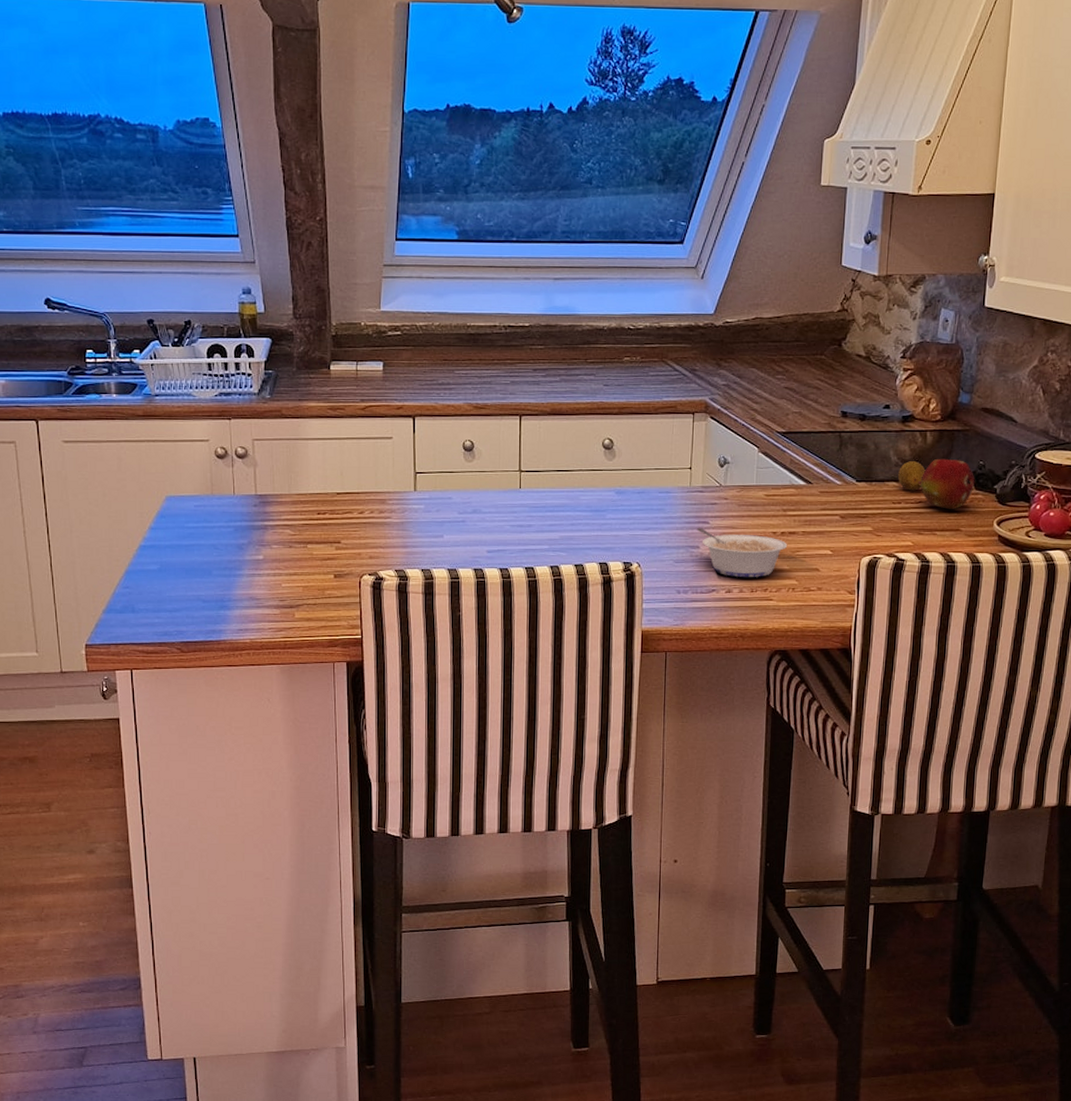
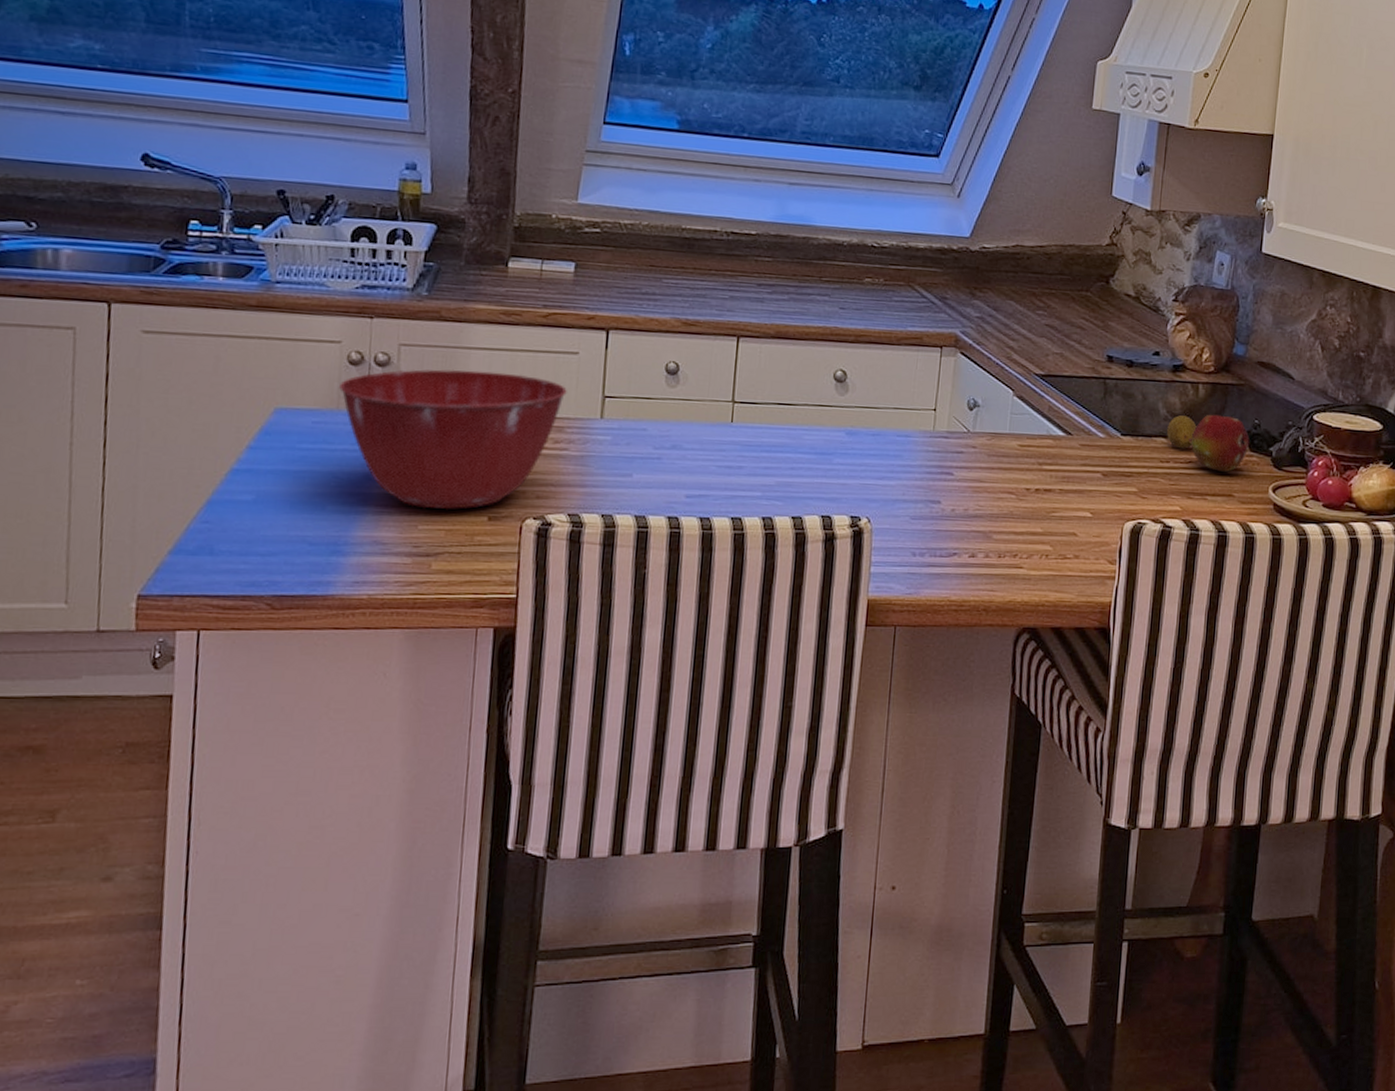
mixing bowl: none [211,457,386,571] -> present [339,369,567,509]
legume: present [696,527,788,577] -> none [938,479,1042,541]

